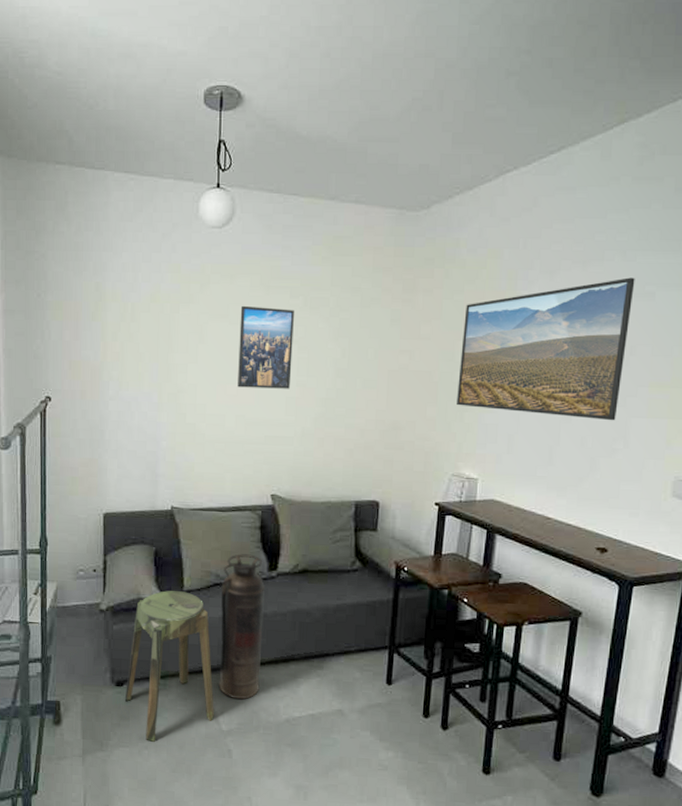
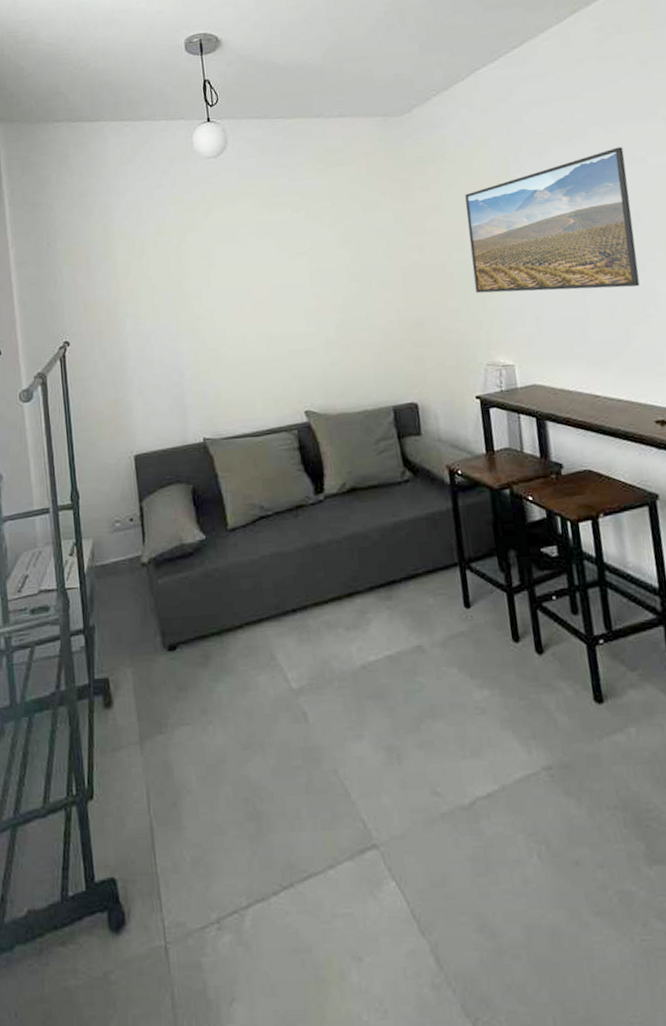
stool: present [124,591,214,742] -> none [179,530,281,714]
fire extinguisher: present [218,554,265,700] -> none [267,479,327,649]
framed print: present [238,305,294,389] -> none [245,223,306,306]

